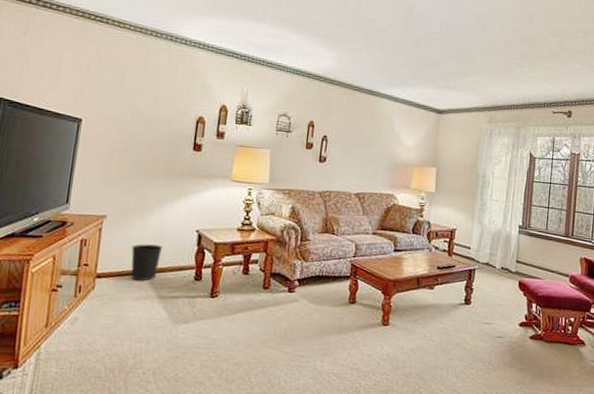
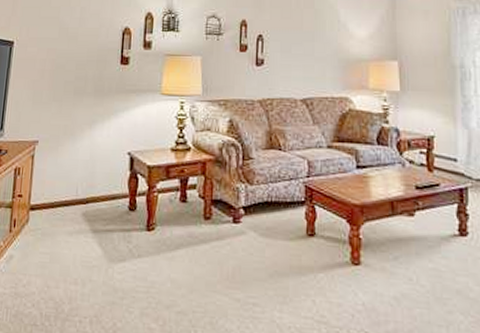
wastebasket: present [131,244,163,281] -> none [63,170,95,213]

